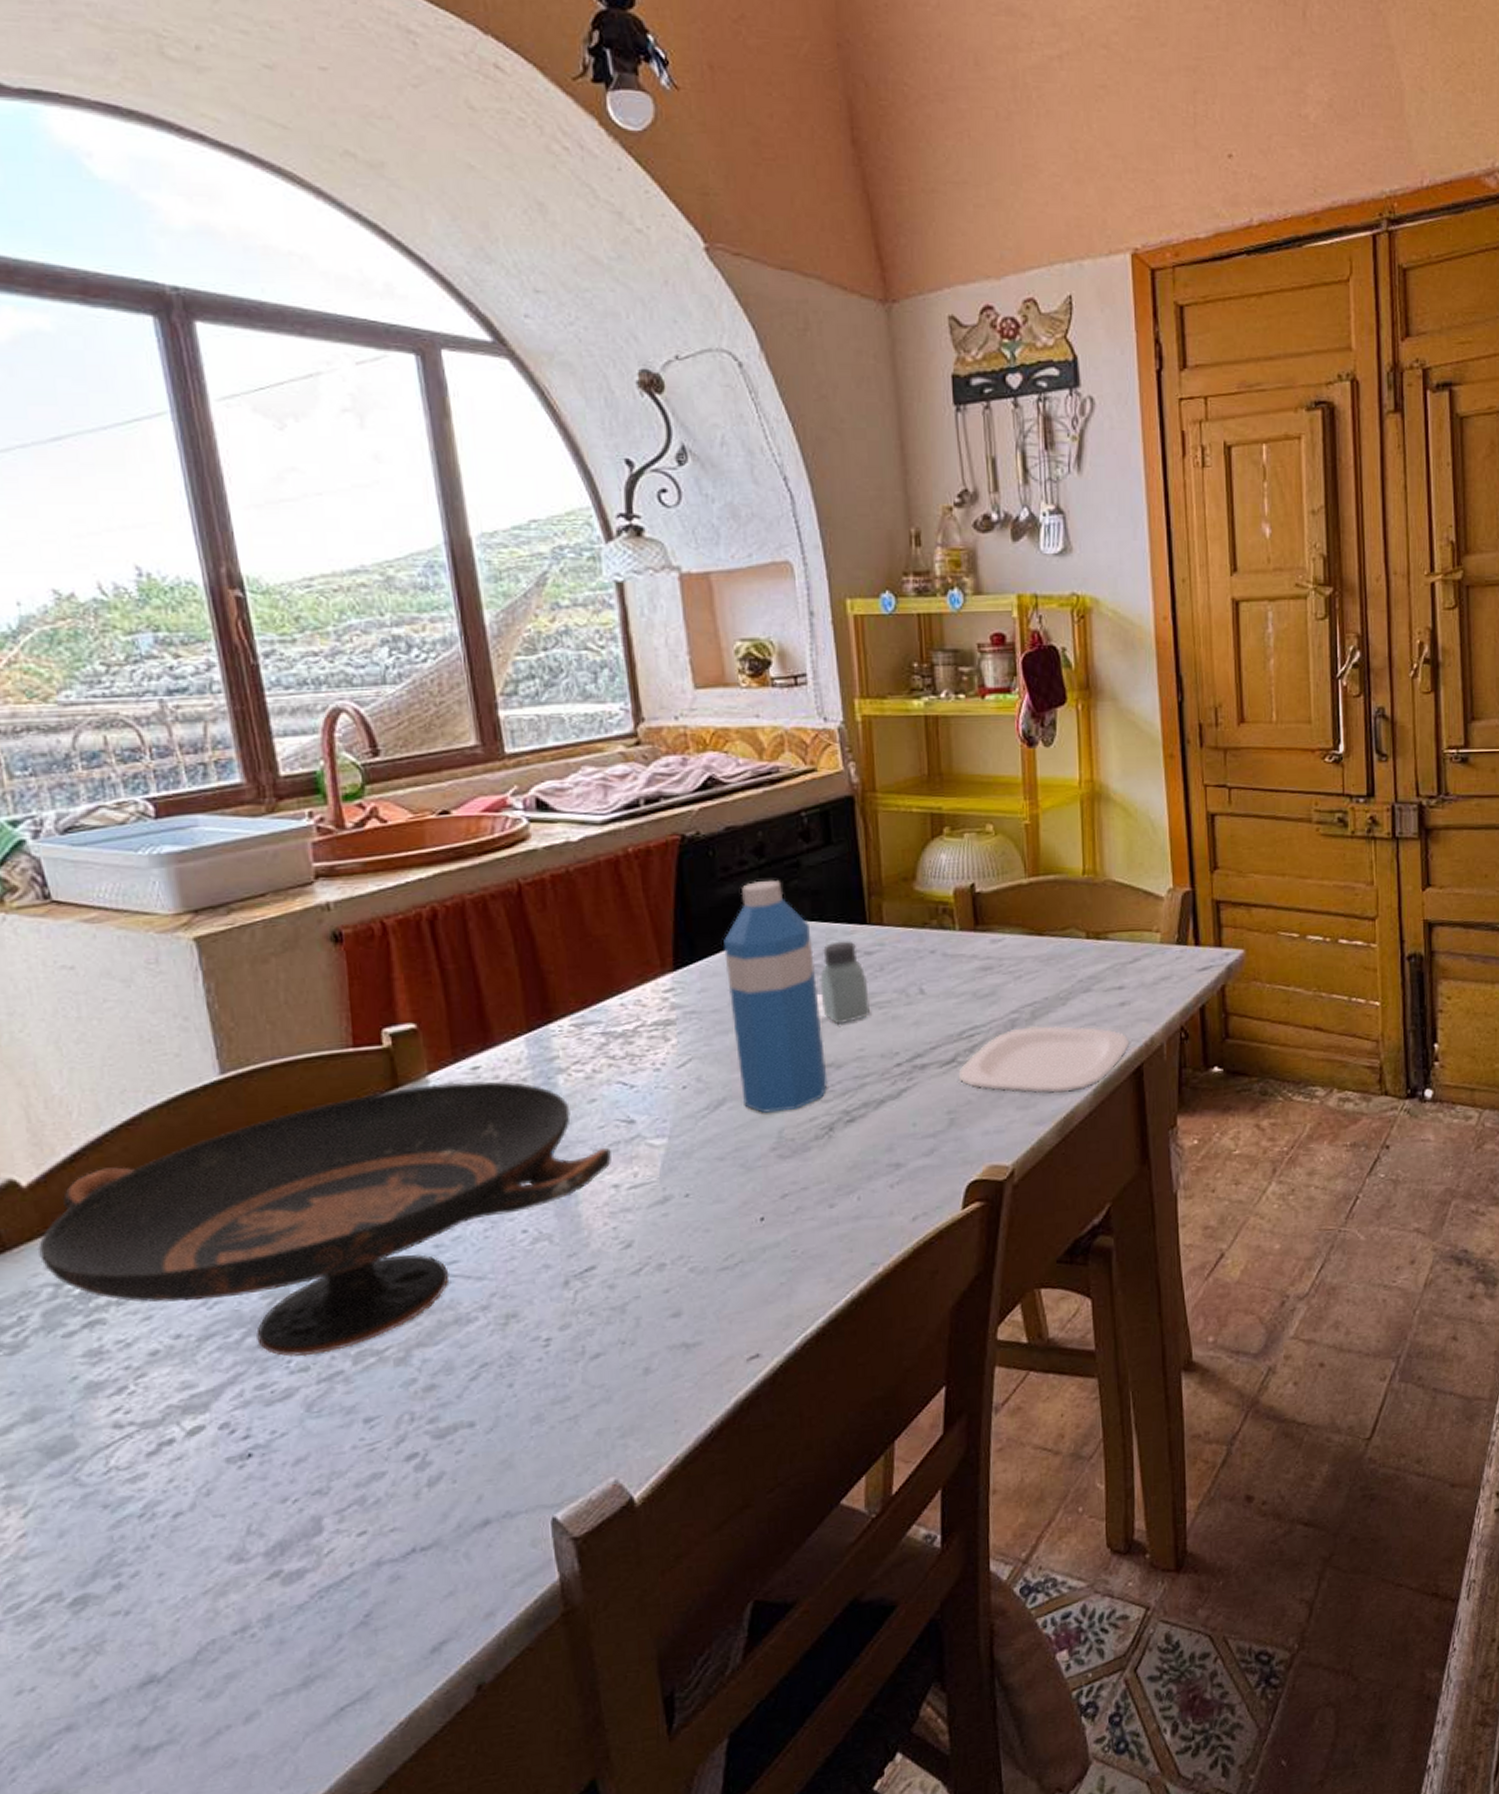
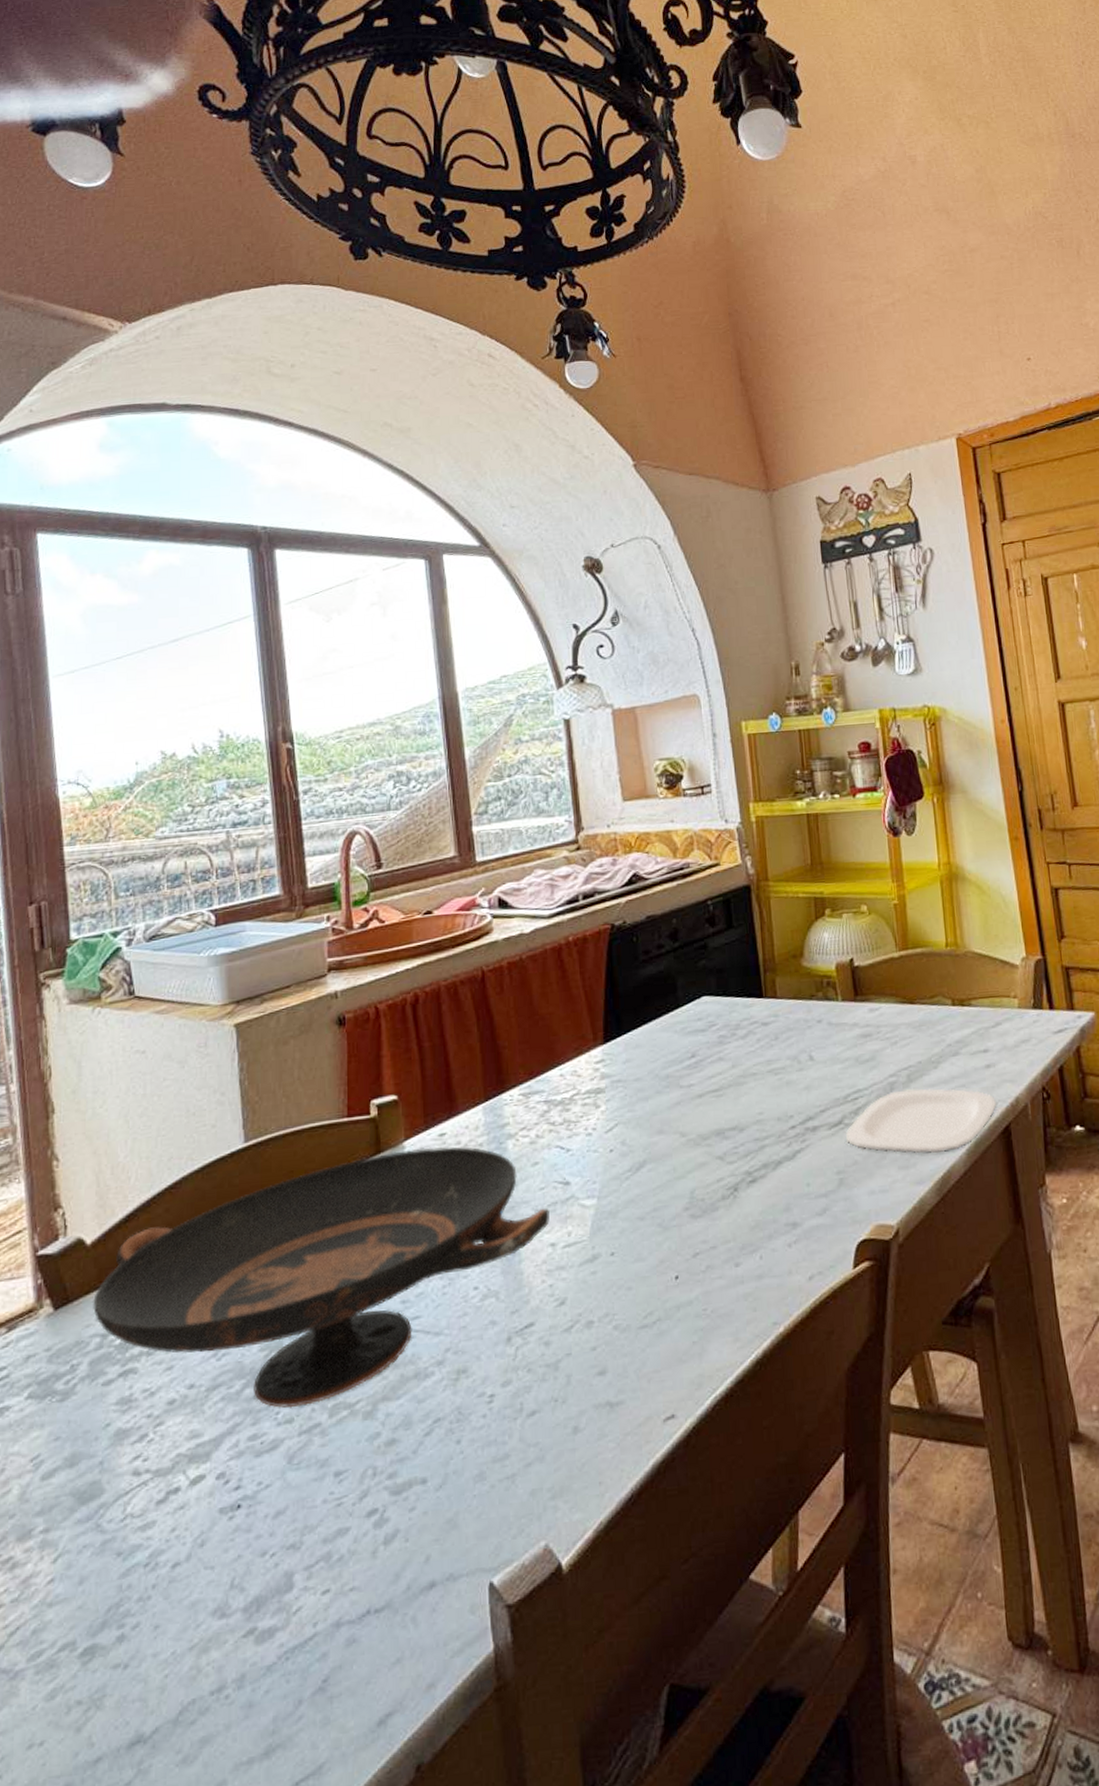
water bottle: present [723,879,828,1113] -> none [645,960,732,1174]
saltshaker: present [819,941,870,1025] -> none [724,1013,767,1090]

